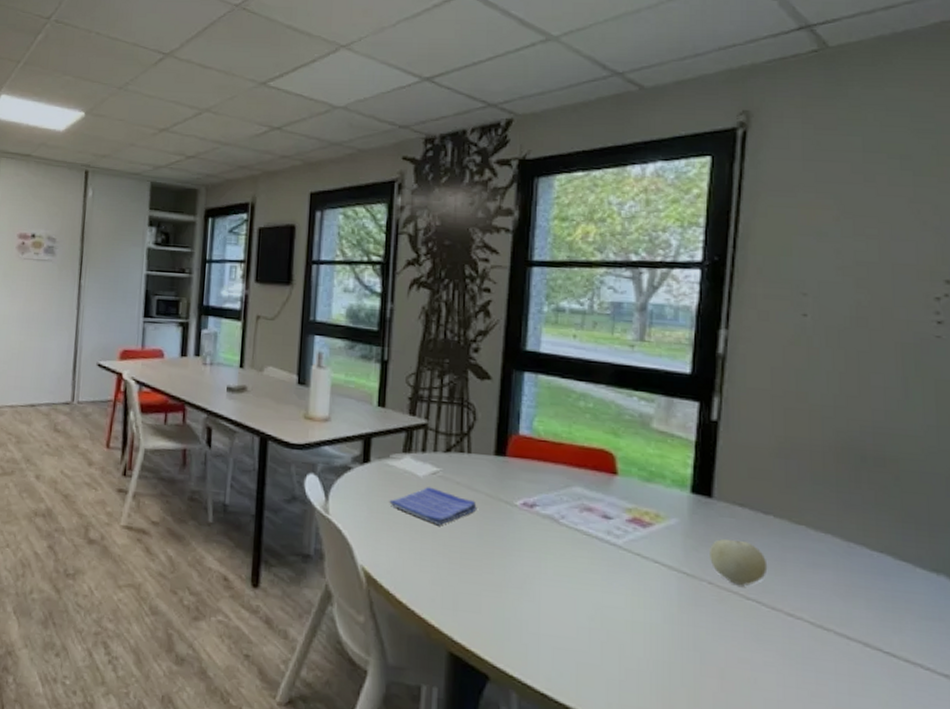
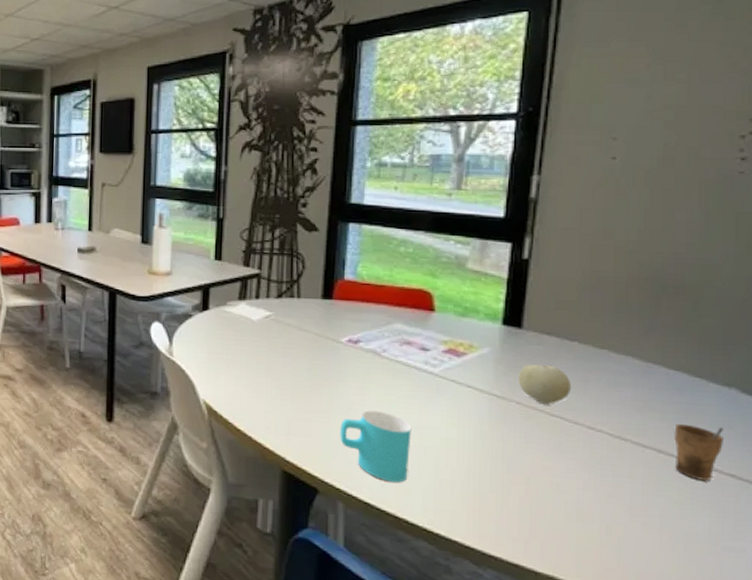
dish towel: present [389,487,477,526] -> none [227,329,306,363]
cup: none [514,585,593,671] -> present [340,410,412,483]
cup: none [880,613,934,681] -> present [674,423,723,481]

